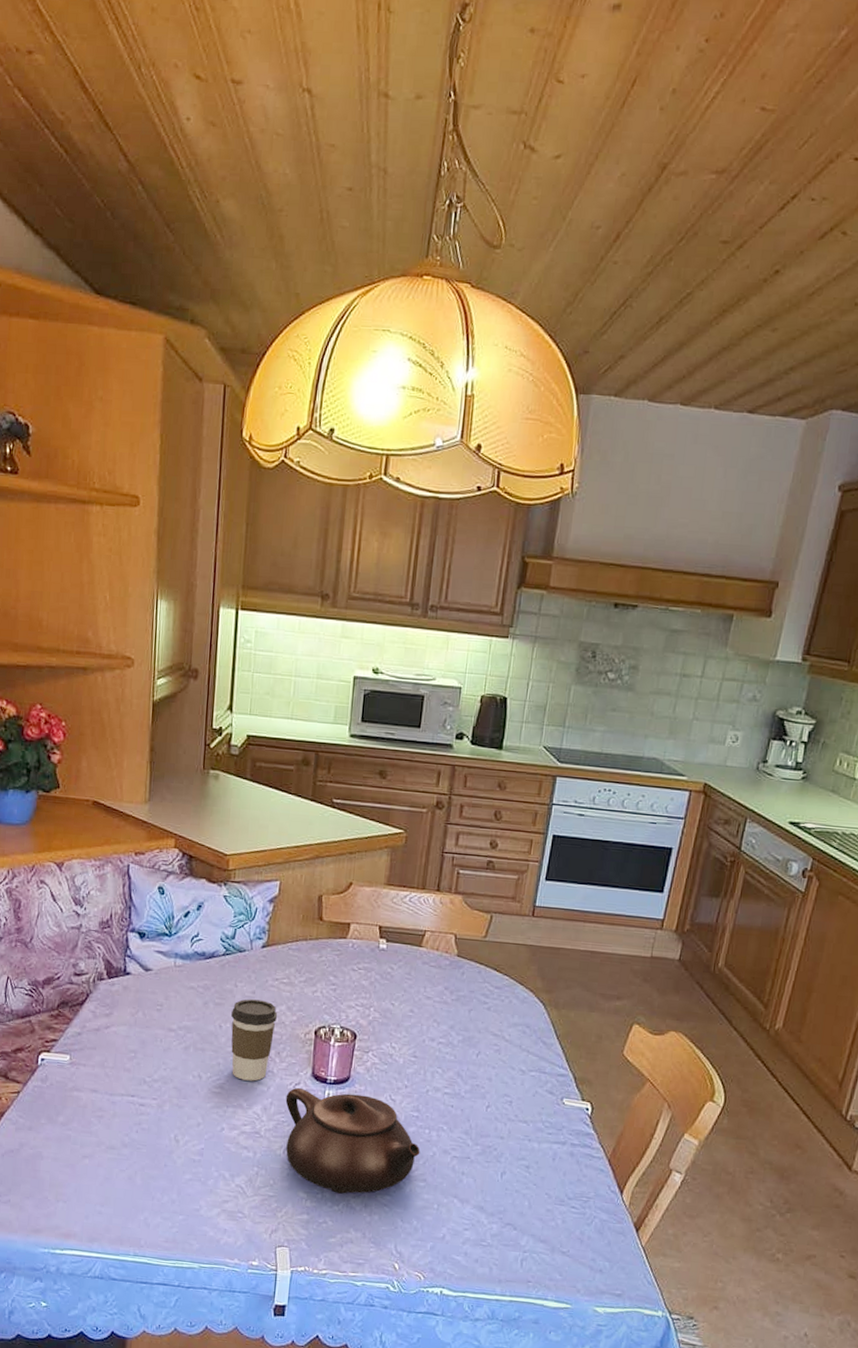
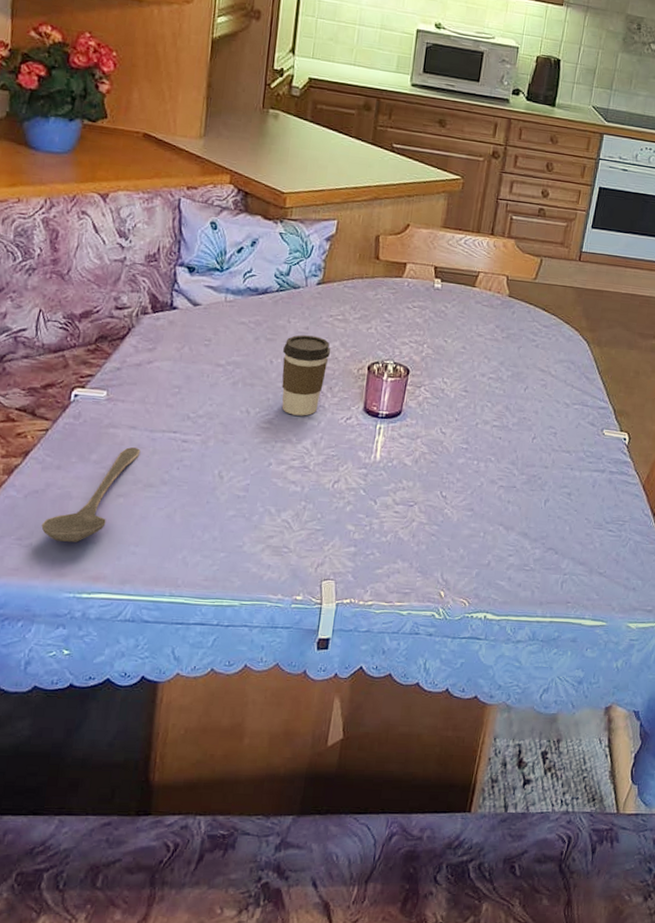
stirrer: none [17,1110,102,1201] -> present [41,447,141,542]
teapot: present [285,1087,420,1194] -> none [335,421,469,526]

